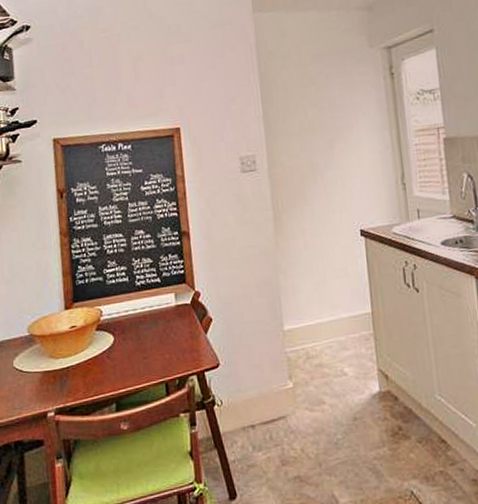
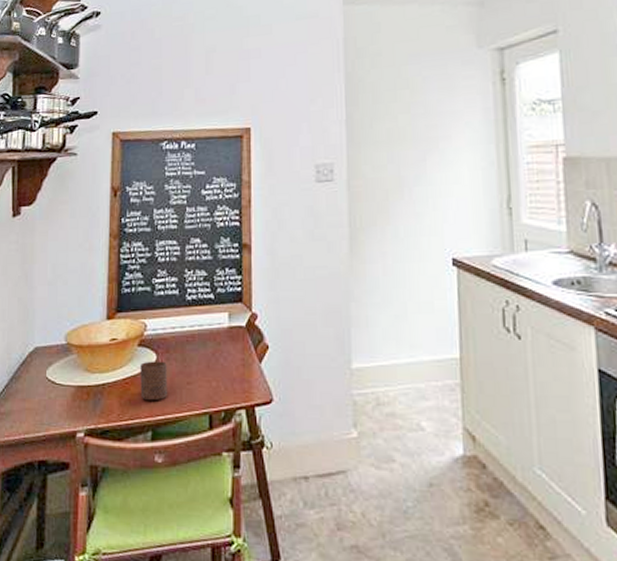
cup: none [100,341,127,377] -> present [140,361,168,400]

